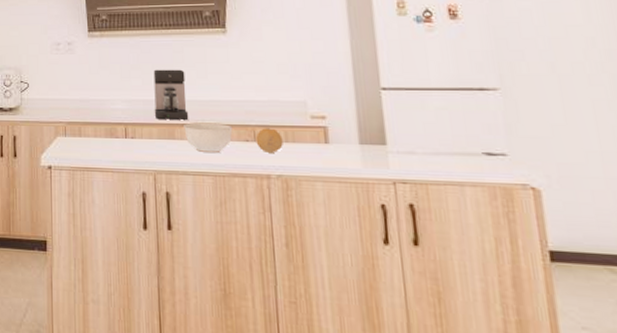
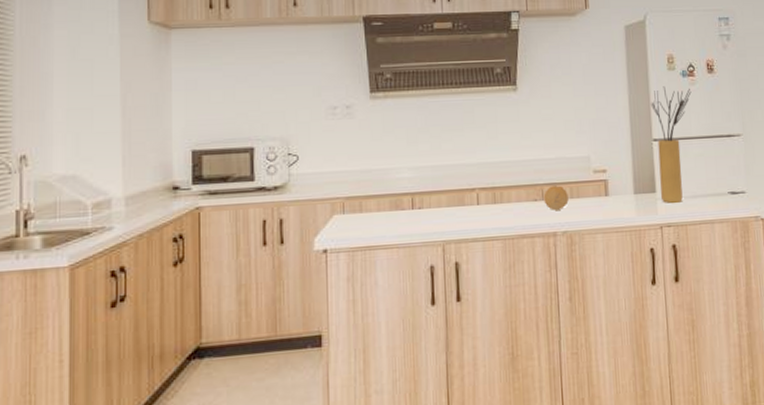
coffee maker: present [153,69,189,119] -> none [442,130,479,186]
bowl: present [184,122,233,154] -> none [474,184,522,217]
vase: none [378,32,429,158] -> present [651,86,692,203]

